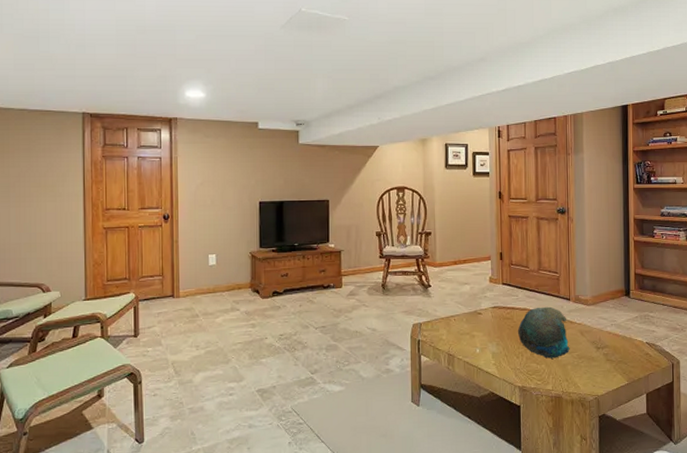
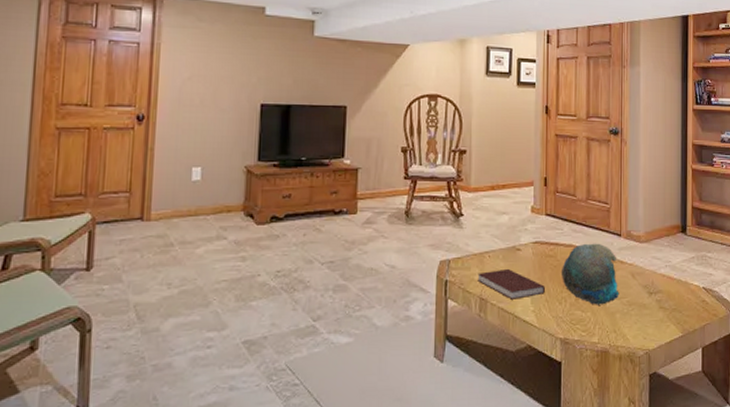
notebook: none [445,329,504,355] -> present [477,268,545,299]

